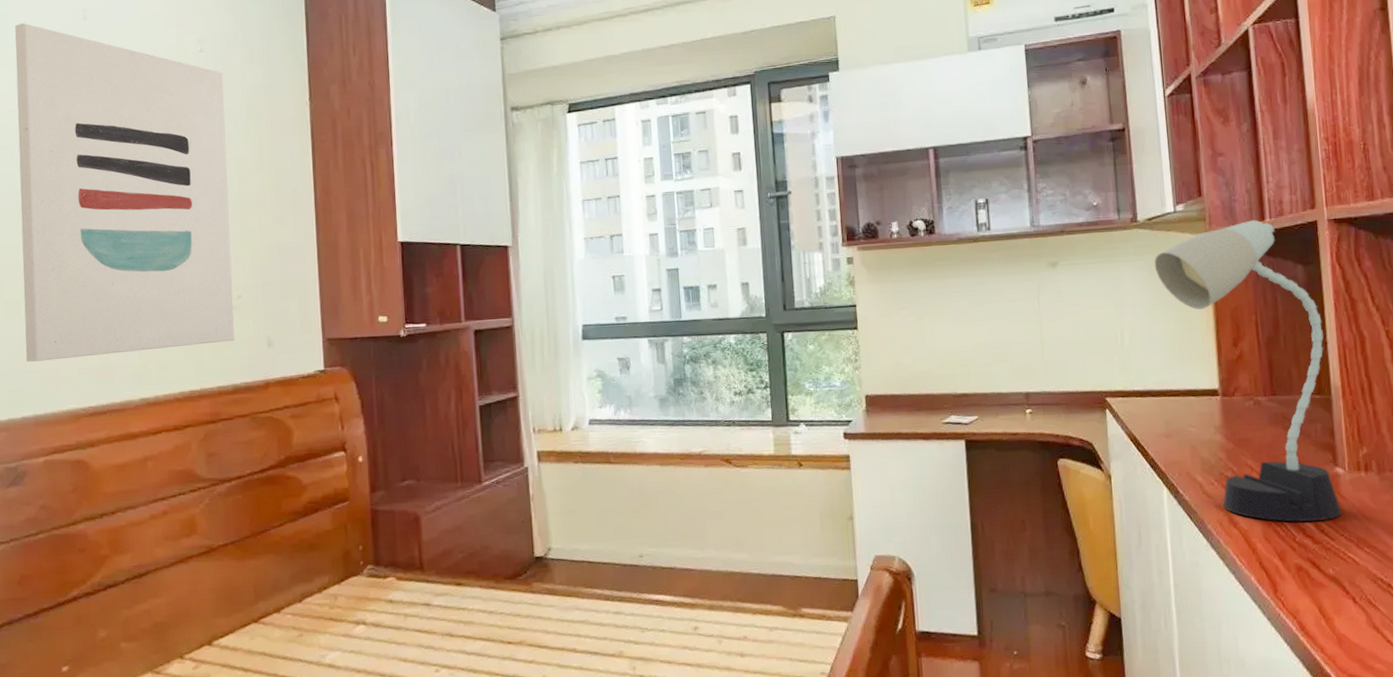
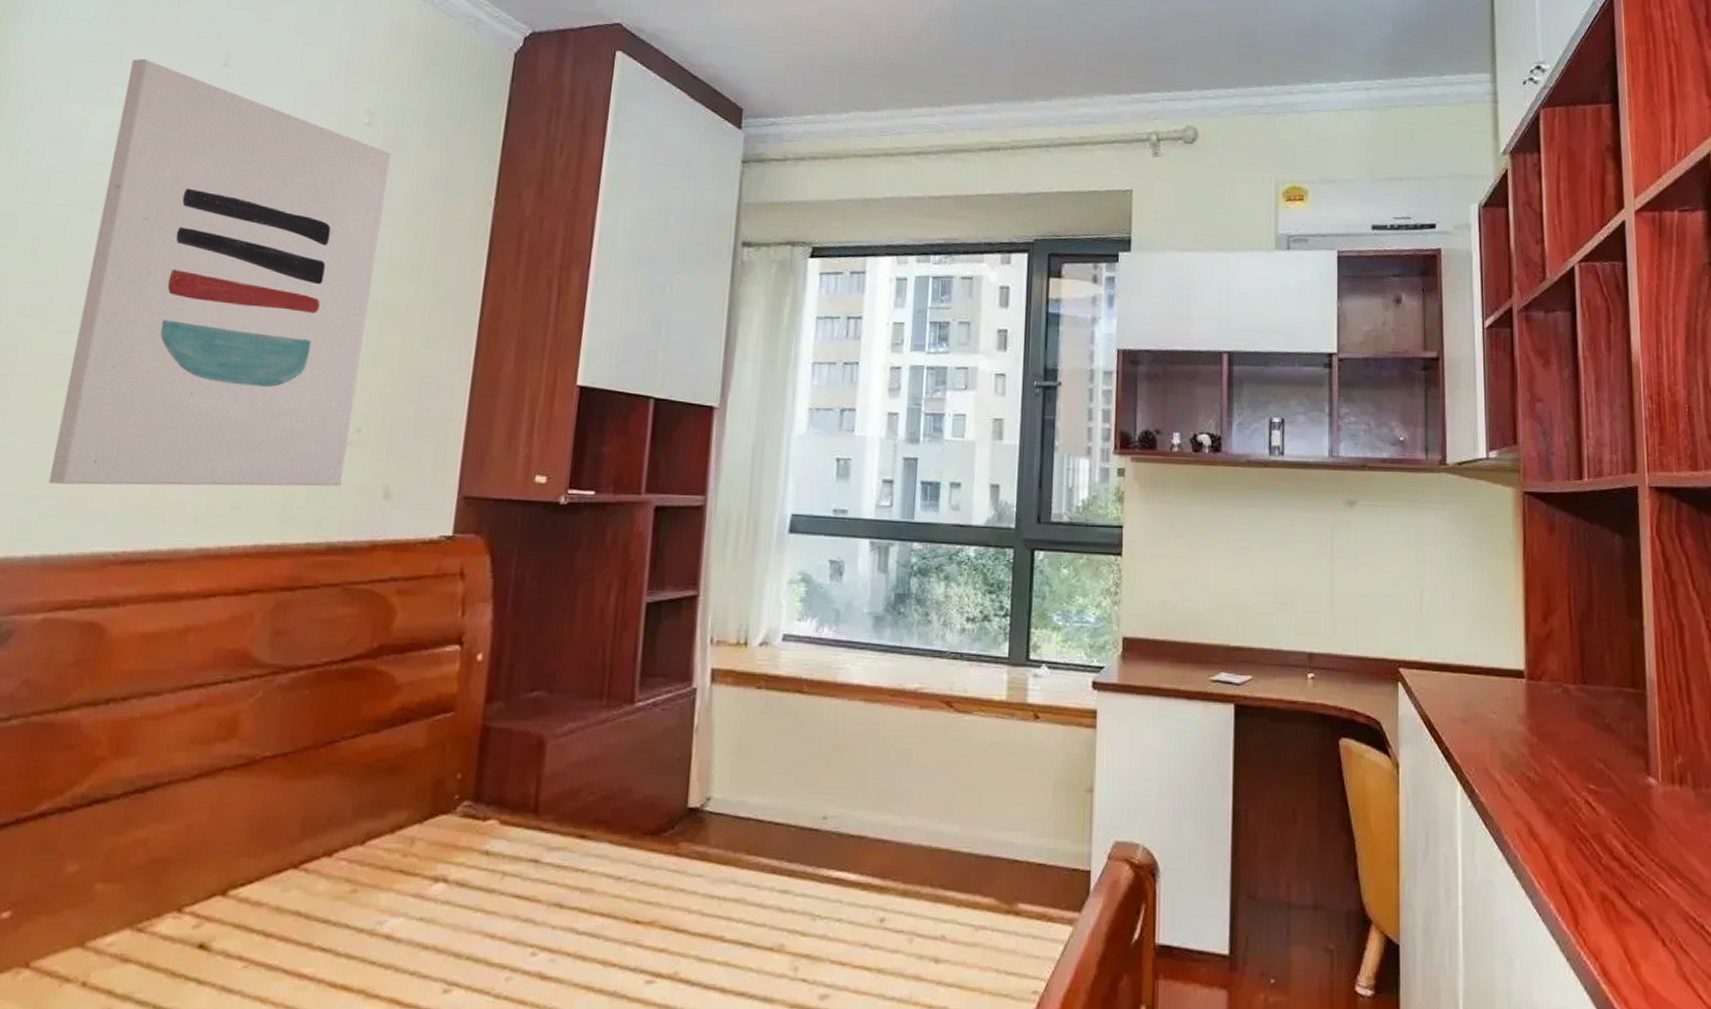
desk lamp: present [1154,219,1342,522] -> none [1462,477,1653,840]

